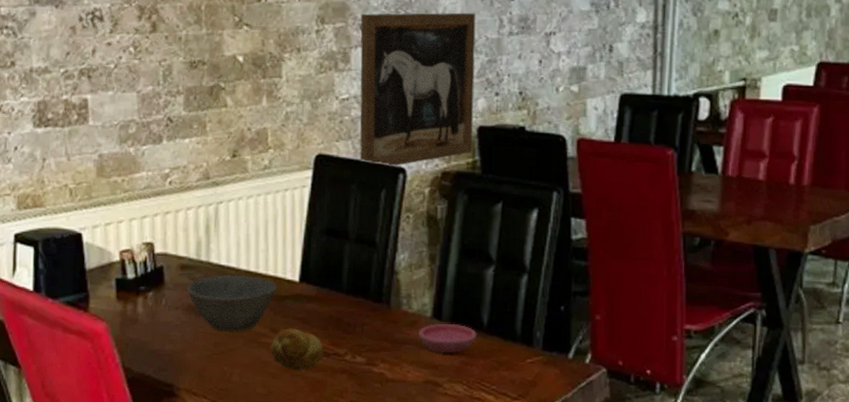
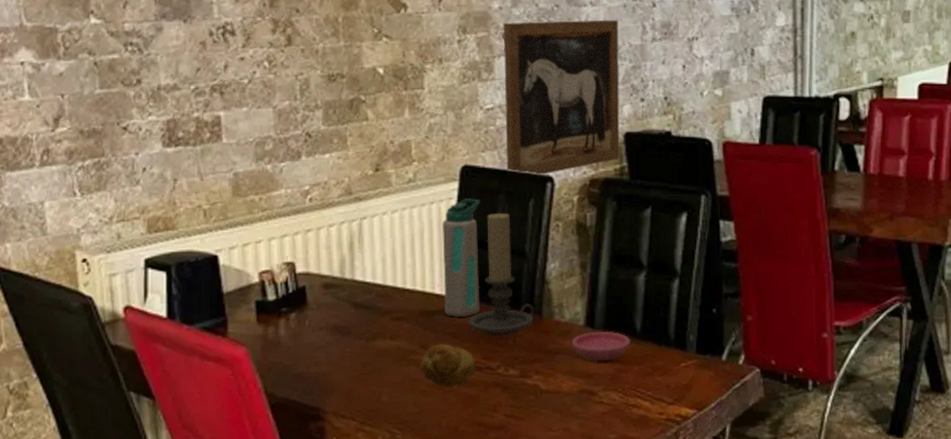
bowl: present [187,275,277,332] -> none [332,291,425,351]
water bottle: none [294,187,333,304] -> present [442,198,480,318]
candle holder: none [317,202,383,324] -> present [468,212,534,336]

